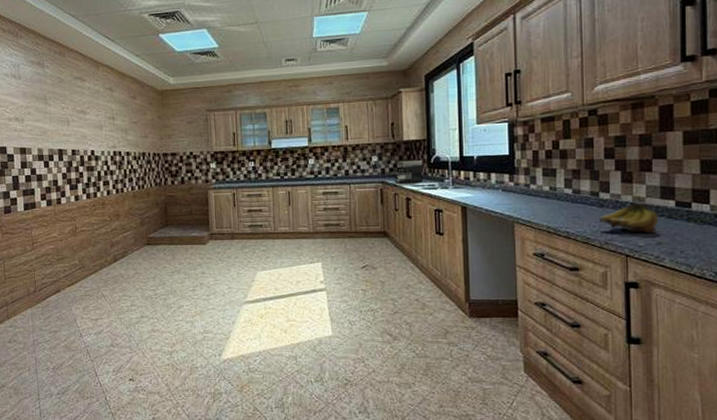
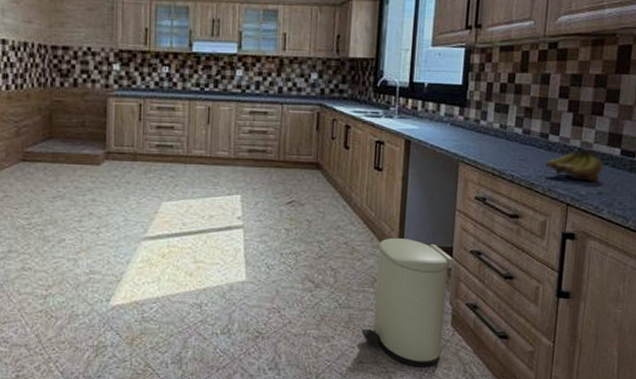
coffee maker: present [394,159,423,184] -> none [334,80,368,109]
pedal bin: none [440,293,520,411] -> present [362,237,454,367]

